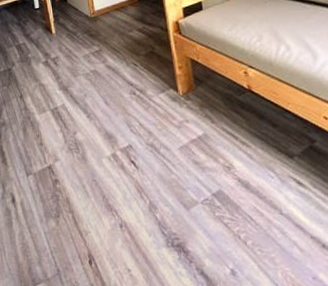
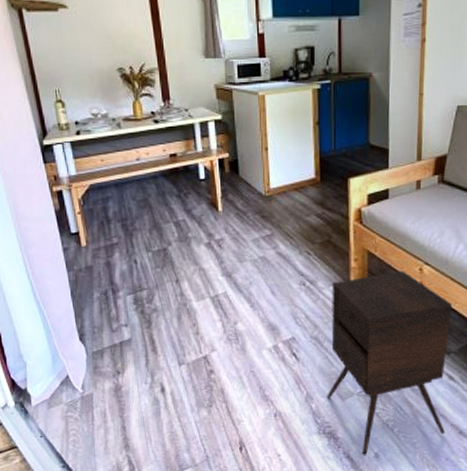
side table: none [161,75,306,273] -> present [327,271,452,456]

